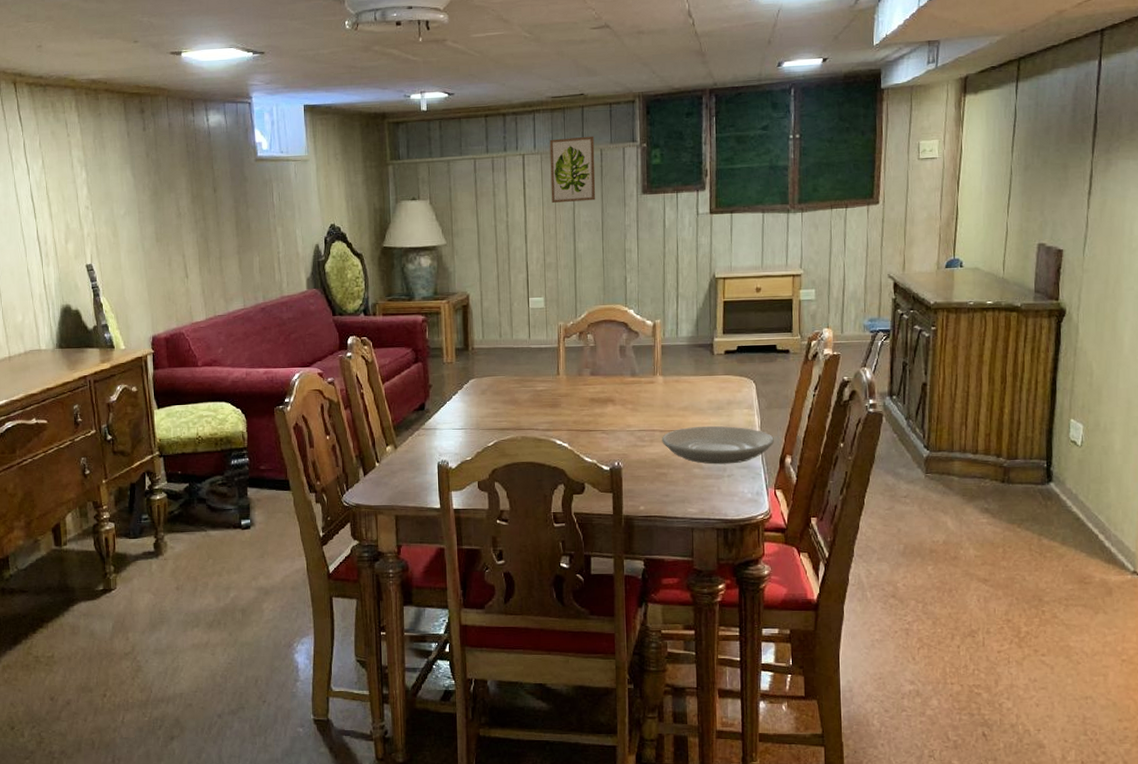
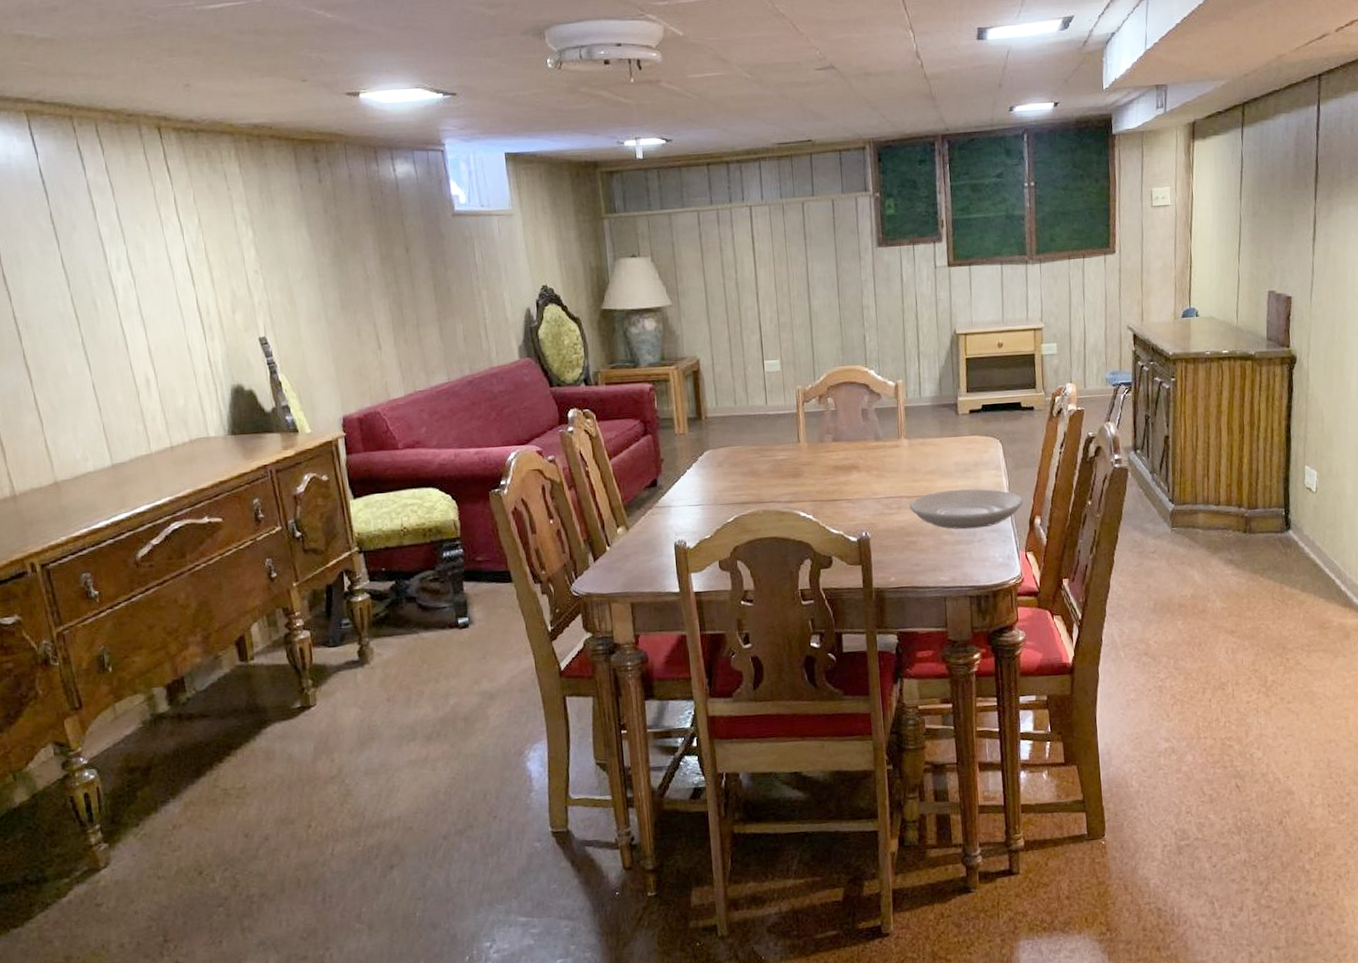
wall art: present [549,136,596,204] -> none [777,185,830,259]

